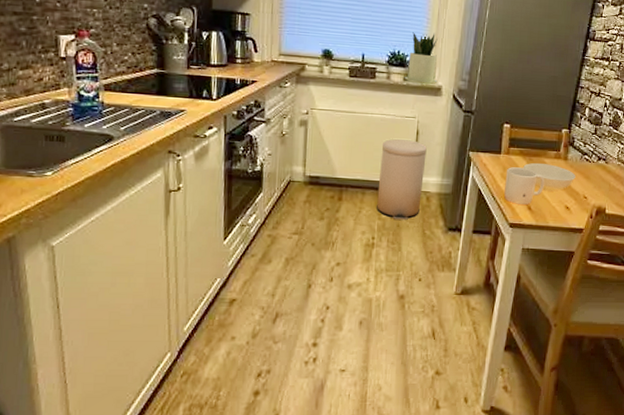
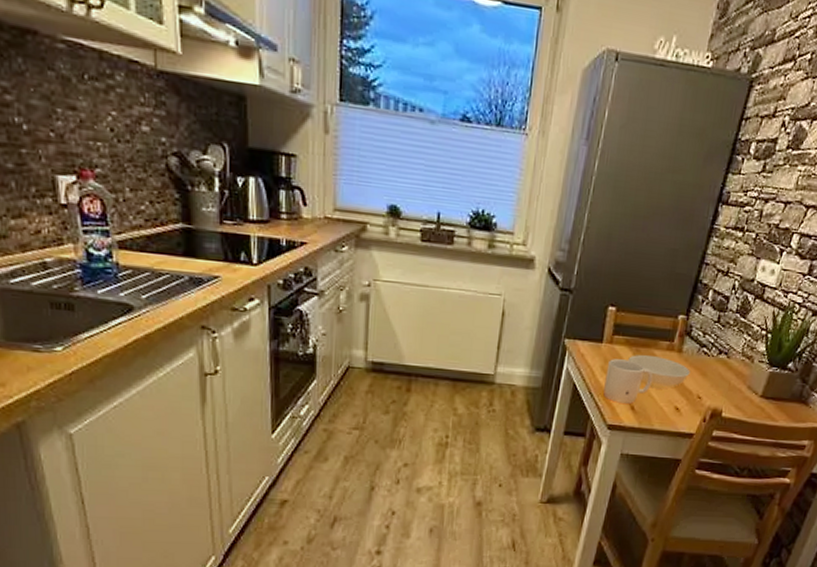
pedal bin: present [377,138,427,221] -> none [452,320,514,418]
planter: present [404,32,438,85] -> none [489,186,532,255]

